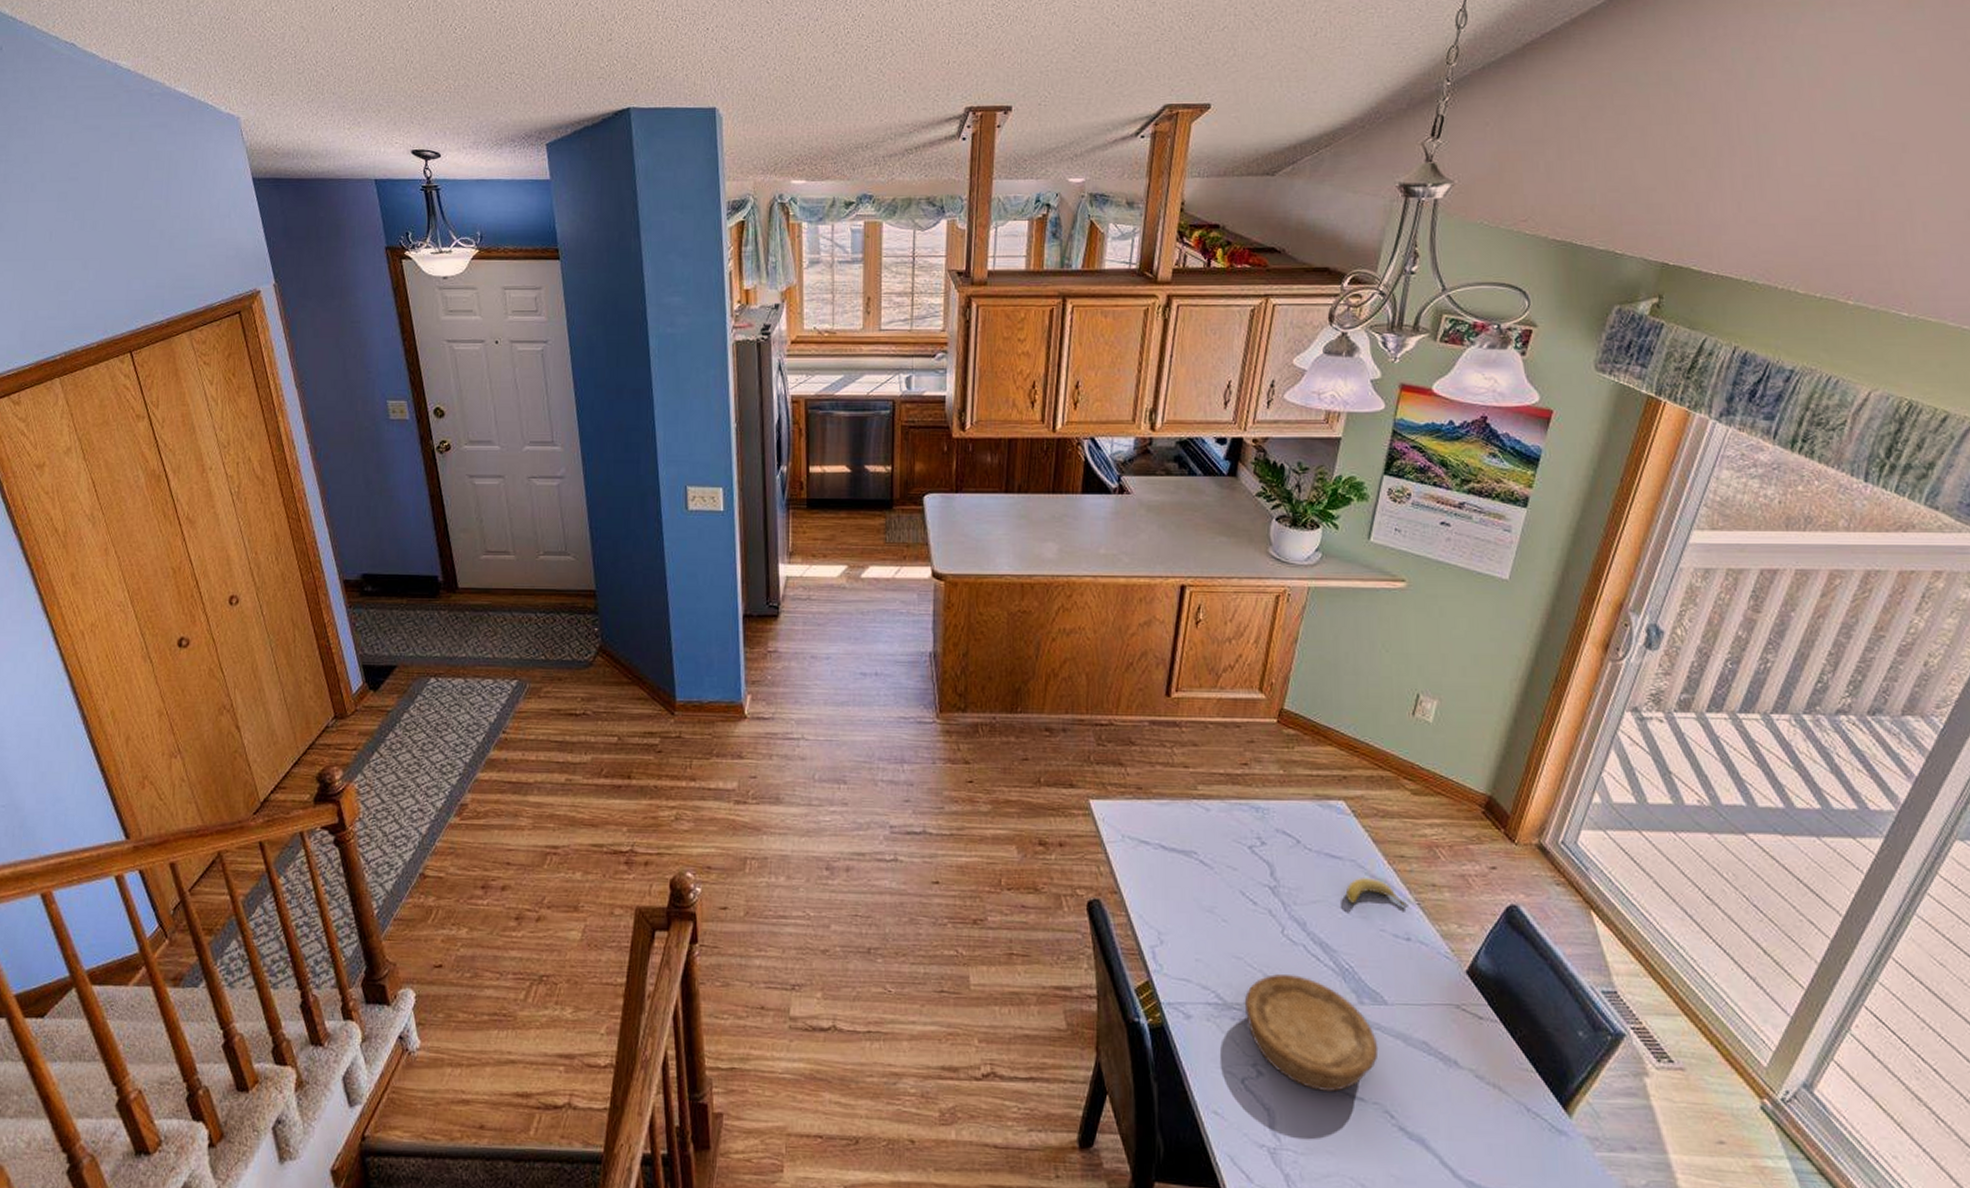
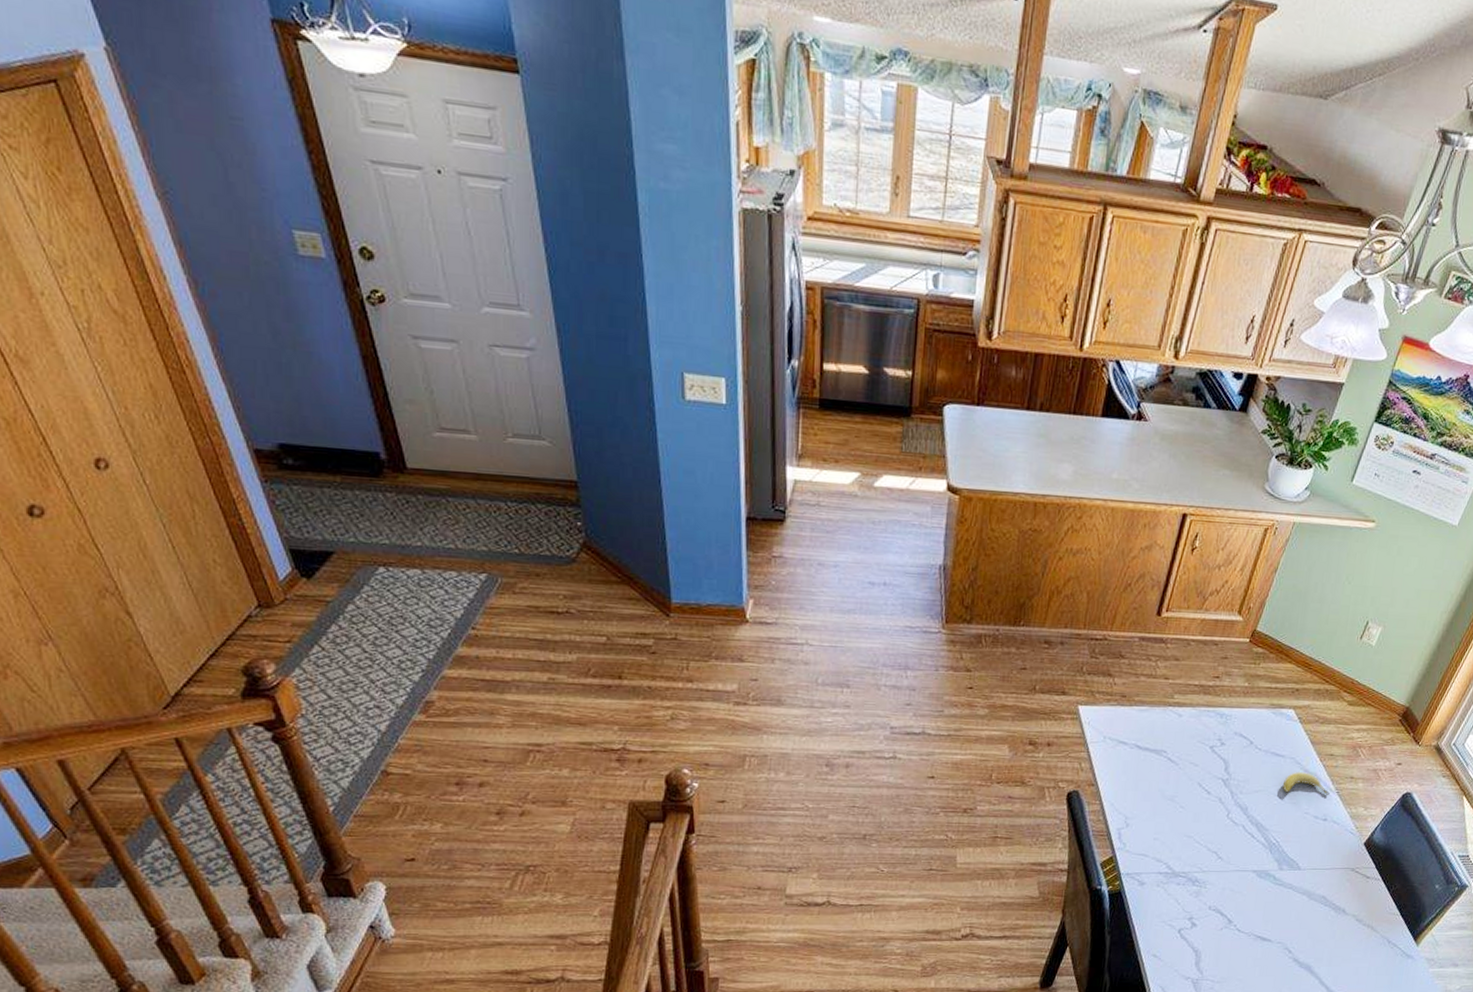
bowl: present [1244,974,1379,1092] -> none [1188,849,1288,936]

